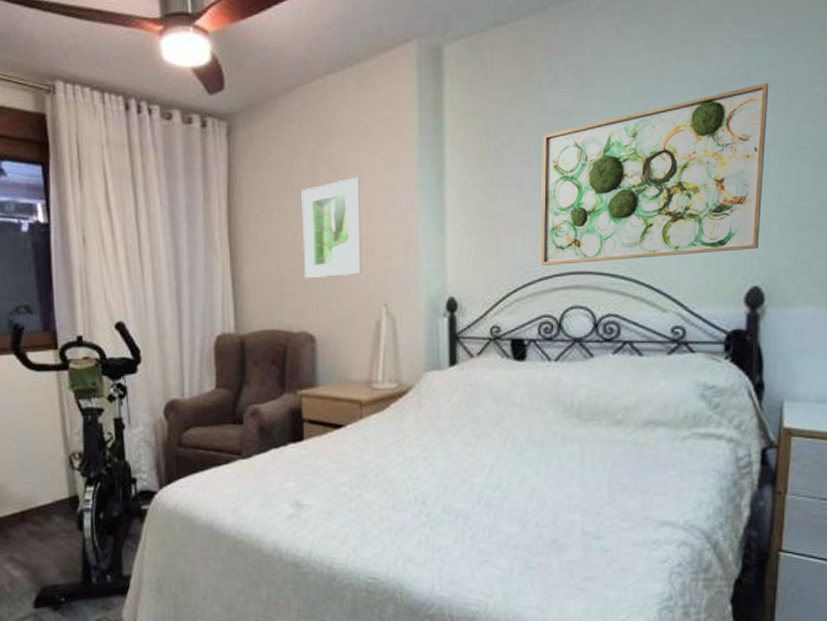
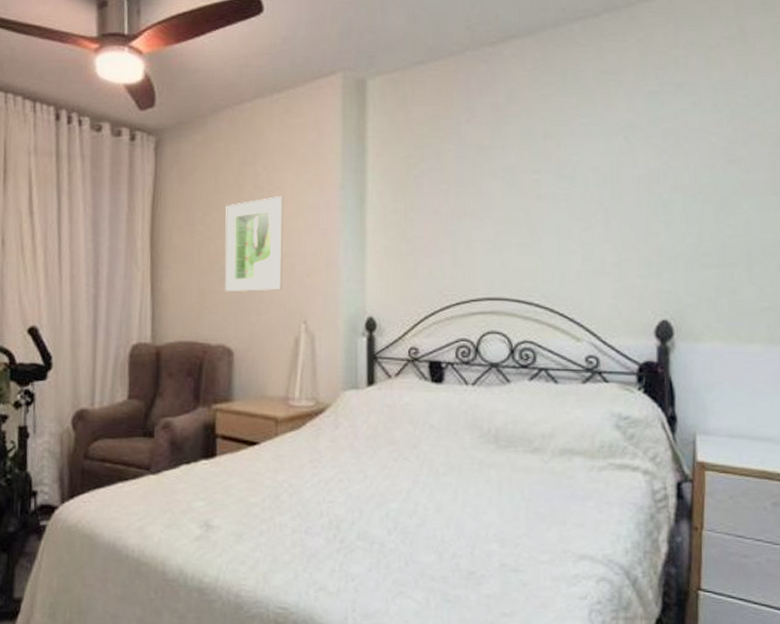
wall art: present [540,82,769,266] -> none [458,131,670,290]

